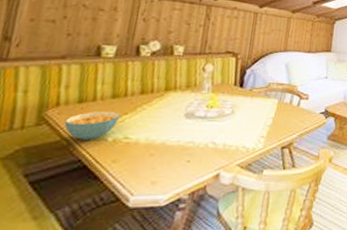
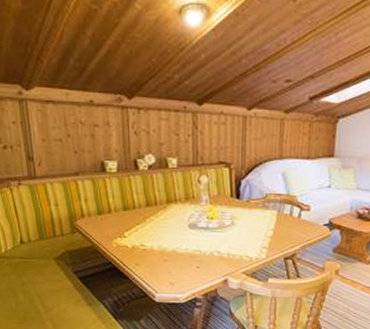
cereal bowl: present [64,110,121,140] -> none [91,221,134,246]

